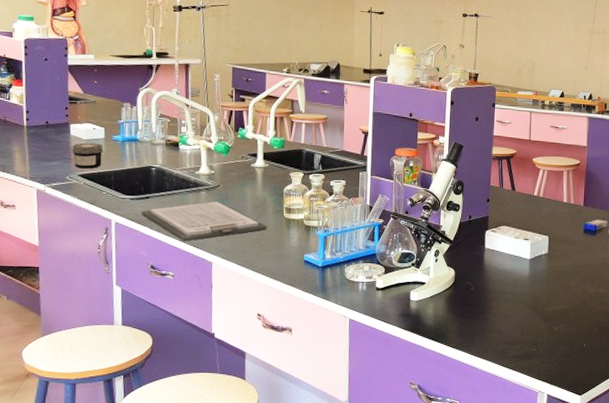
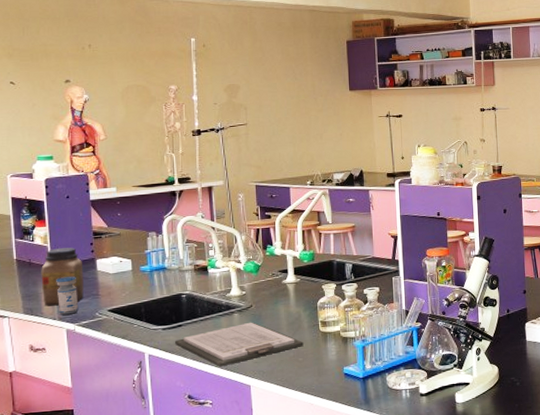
jar: none [15,109,57,165] -> present [41,247,84,306]
medicine: none [29,138,50,175] -> present [56,276,79,315]
jar: present [72,142,103,169] -> none [100,276,132,304]

